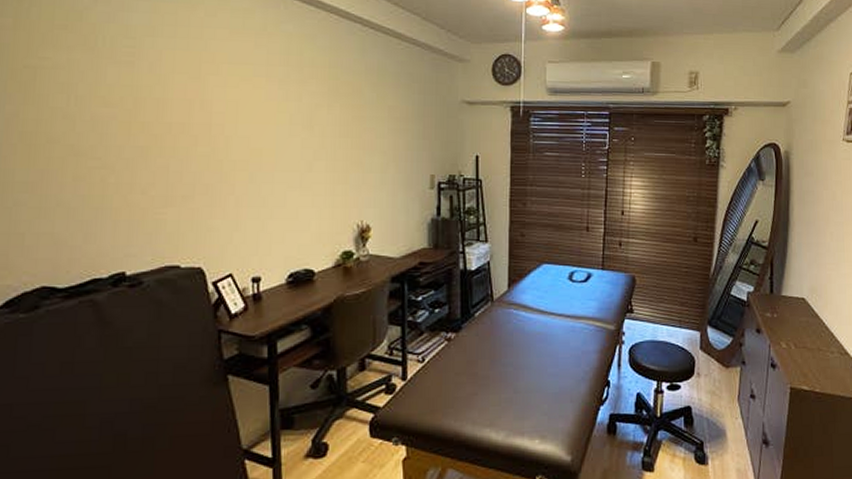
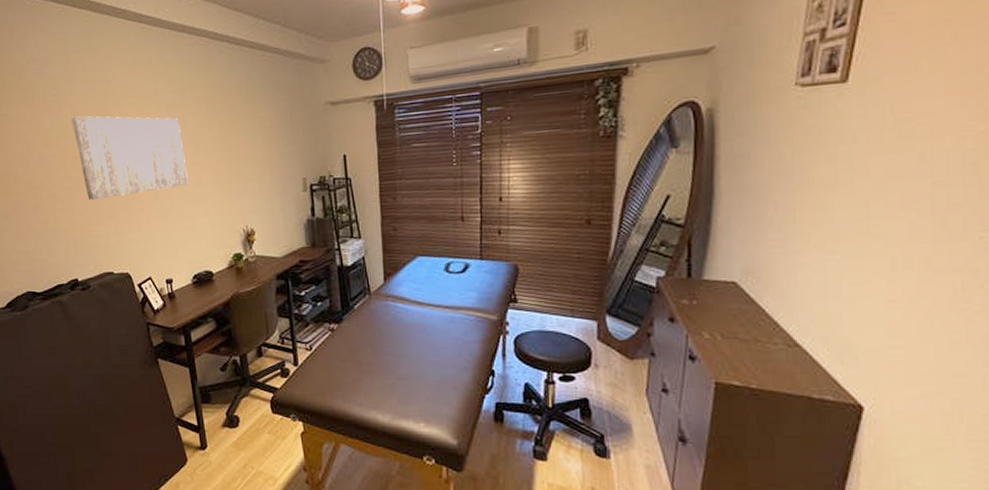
wall art: none [147,75,296,175] -> present [71,116,188,200]

